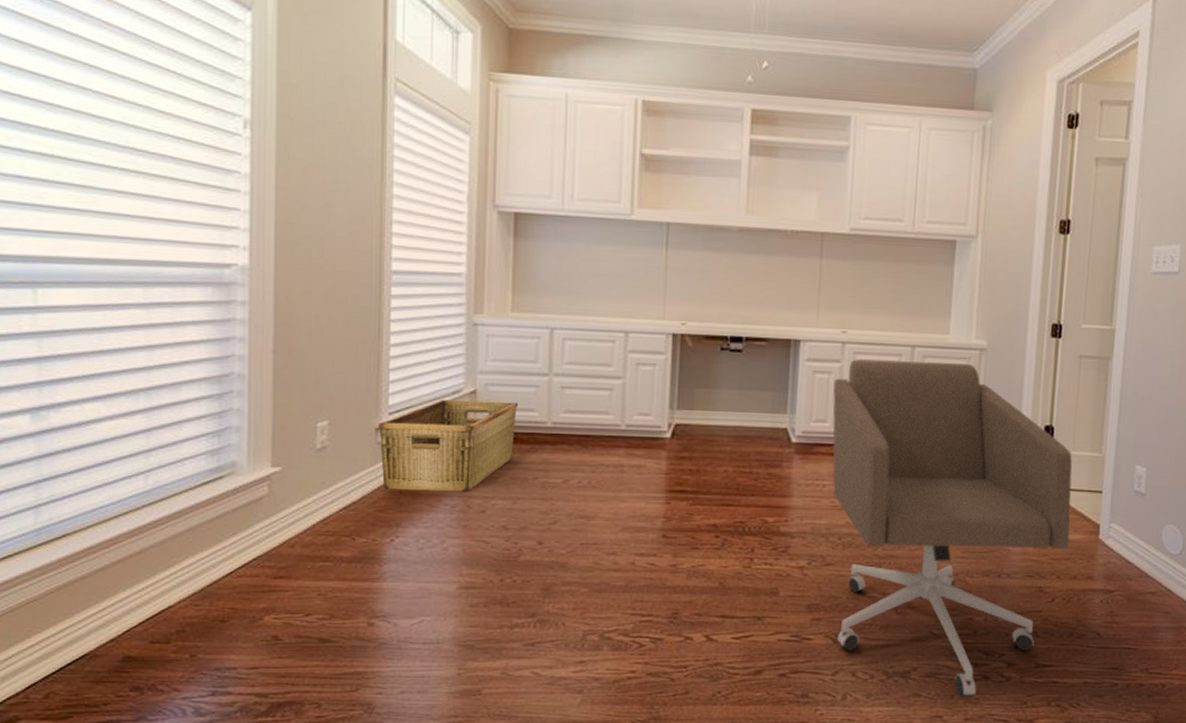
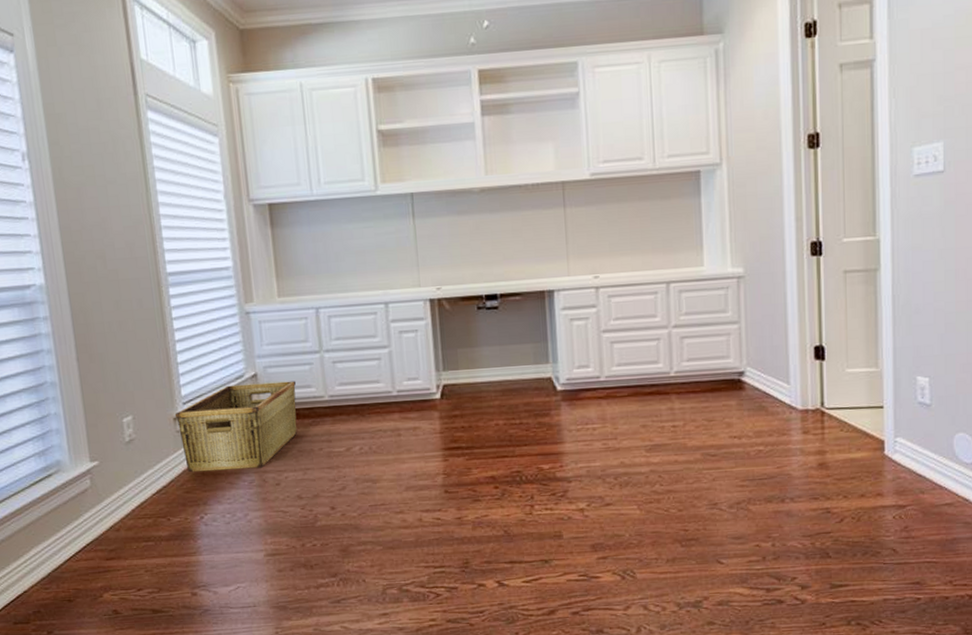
office chair: present [832,359,1073,697] -> none [592,293,853,623]

